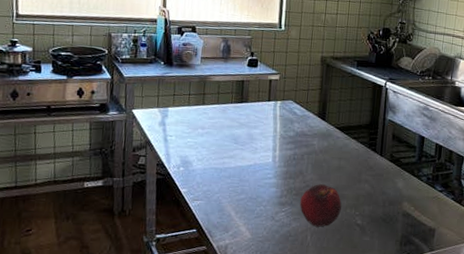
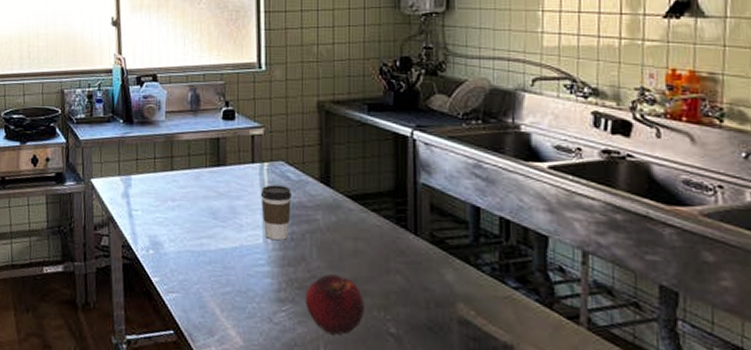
coffee cup: none [272,118,297,159] -> present [260,185,291,240]

